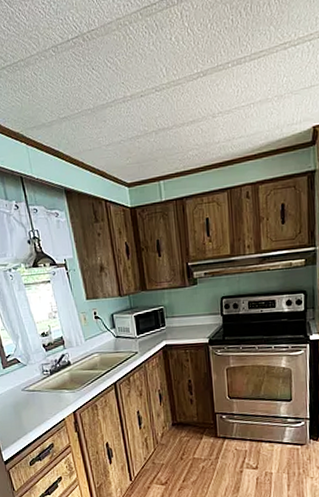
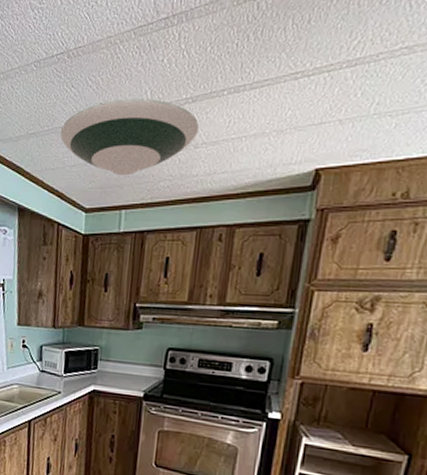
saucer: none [91,75,214,150] -> present [60,97,200,176]

